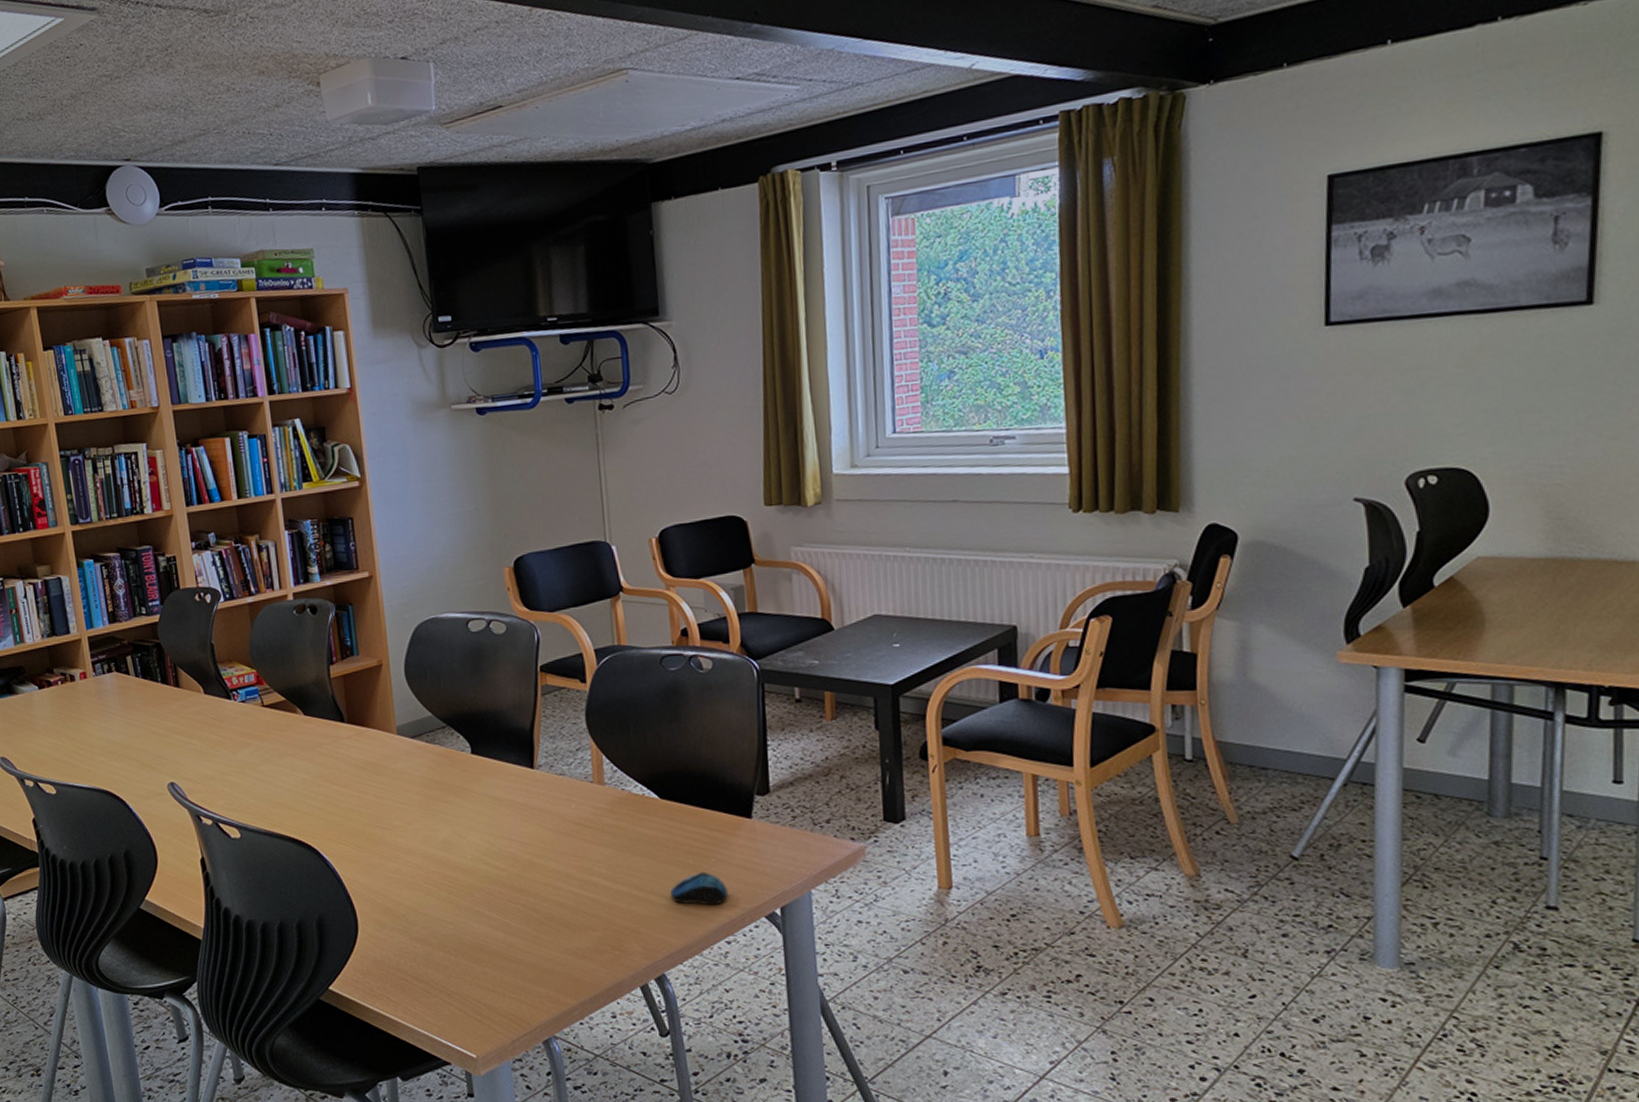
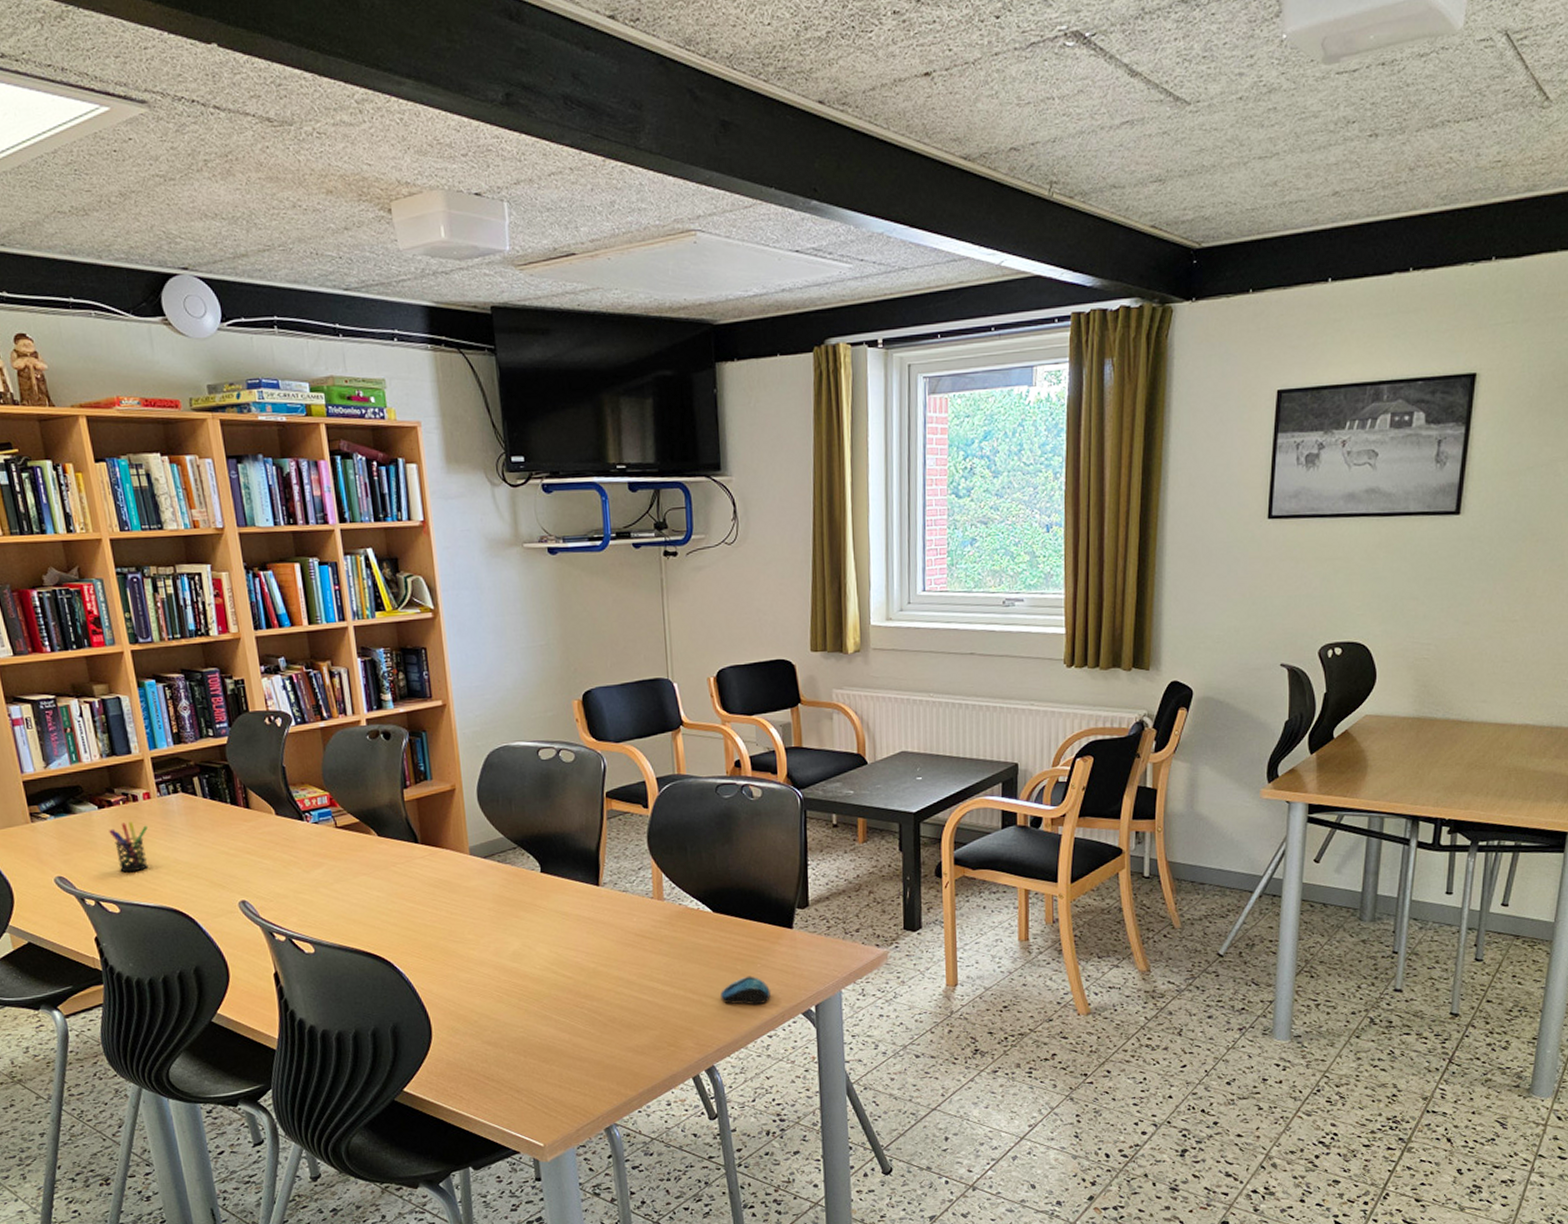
pen holder: none [48,701,83,754] -> present [109,821,149,873]

